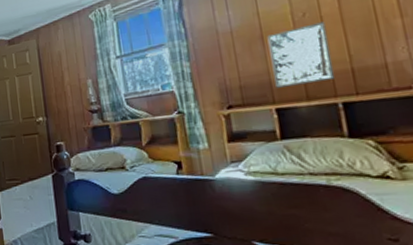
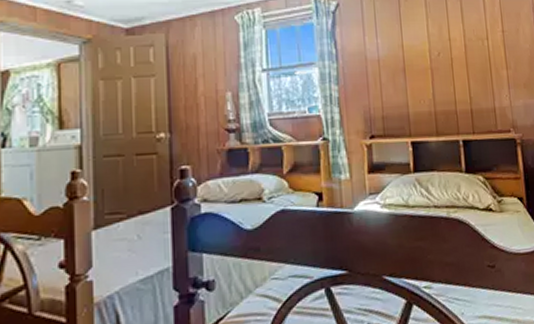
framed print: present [267,21,336,88] -> none [408,63,459,122]

